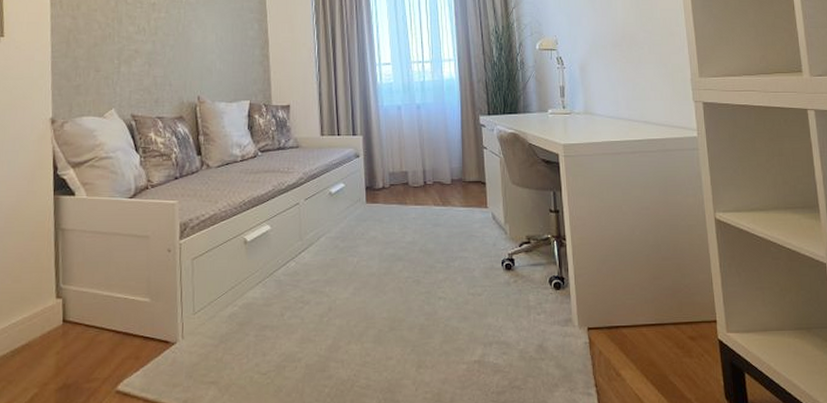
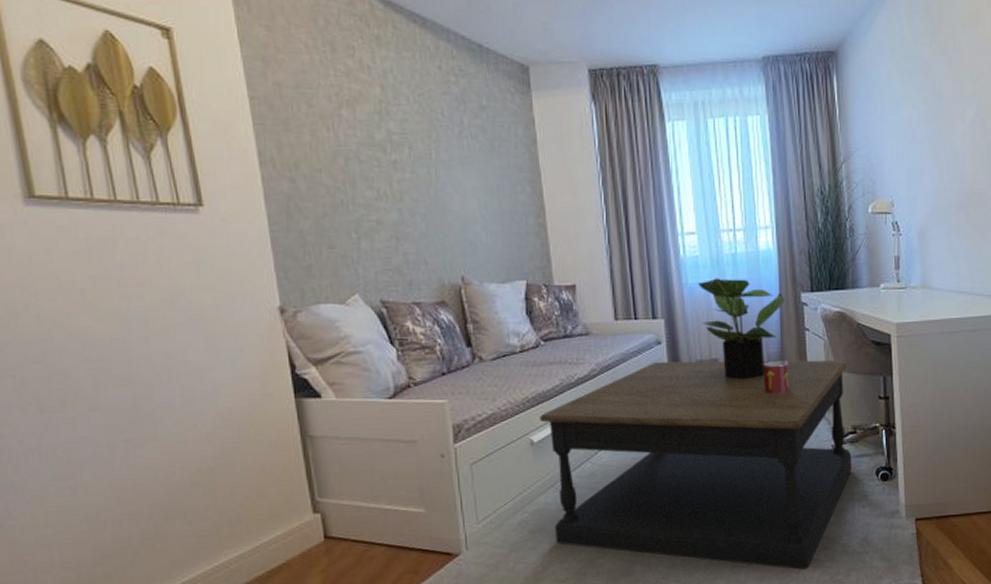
coffee table: none [253,173,527,374] -> present [539,360,852,570]
potted plant: none [392,102,465,191] -> present [698,278,784,380]
mug: none [447,175,471,205] -> present [763,361,791,394]

